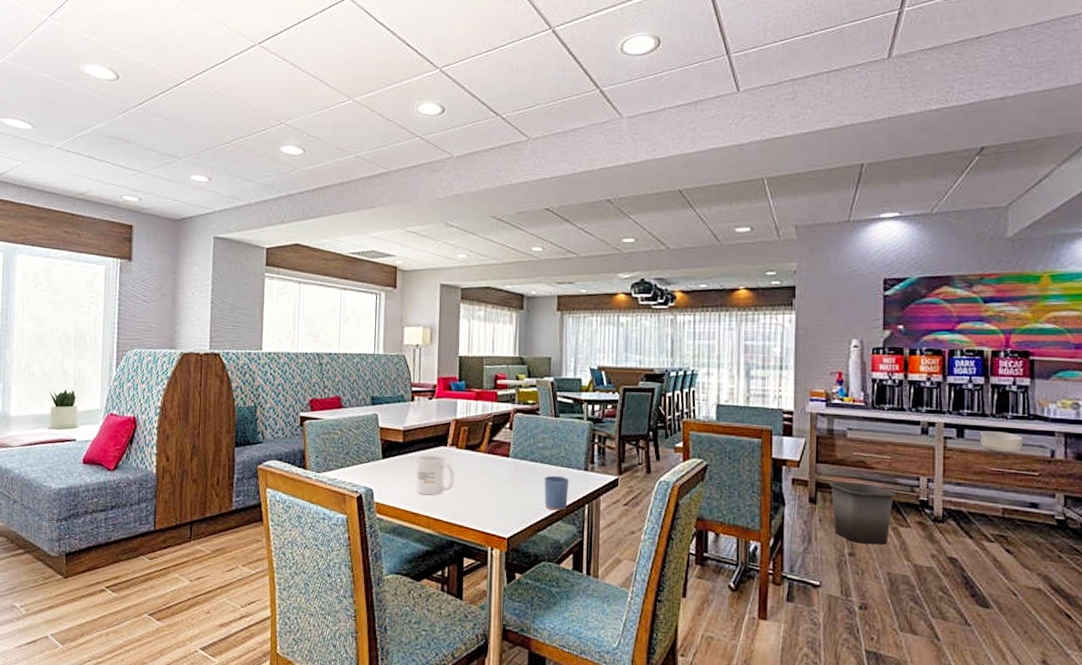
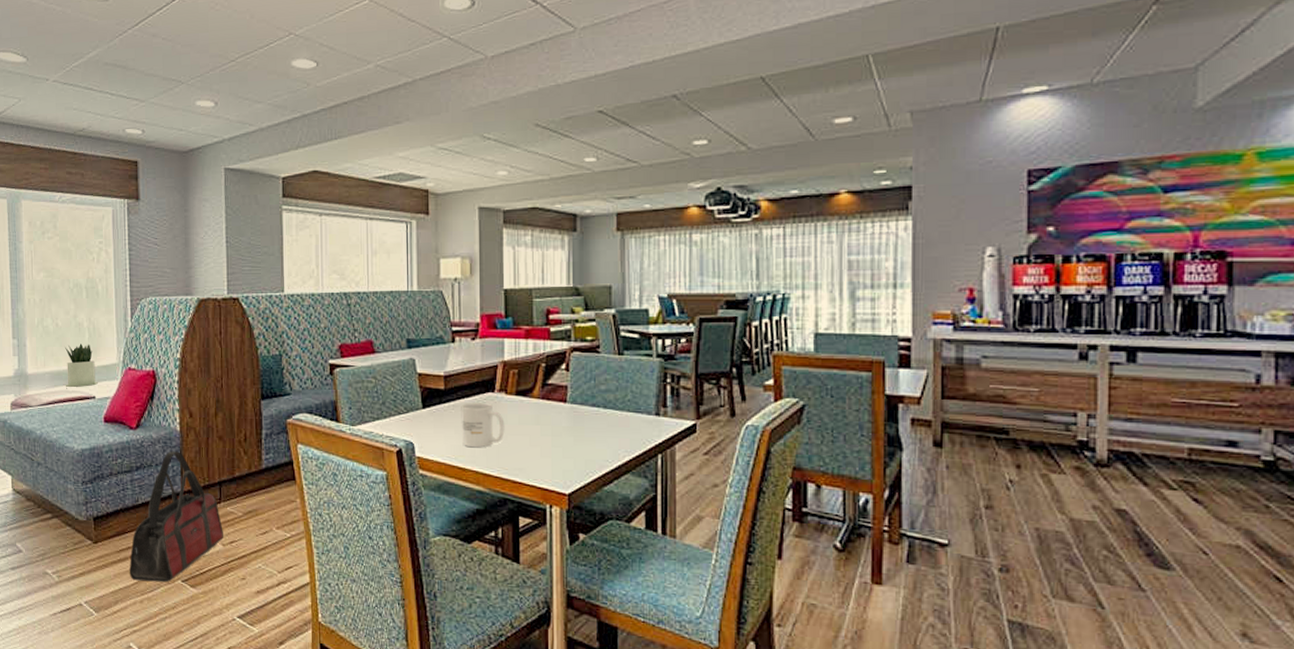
duffel bag: none [97,492,192,616] -> present [129,451,223,583]
mug: present [544,475,568,511] -> none [608,422,637,462]
waste bin: present [829,481,895,545] -> none [959,421,1045,495]
bowl: present [979,431,1023,455] -> none [1157,353,1218,382]

